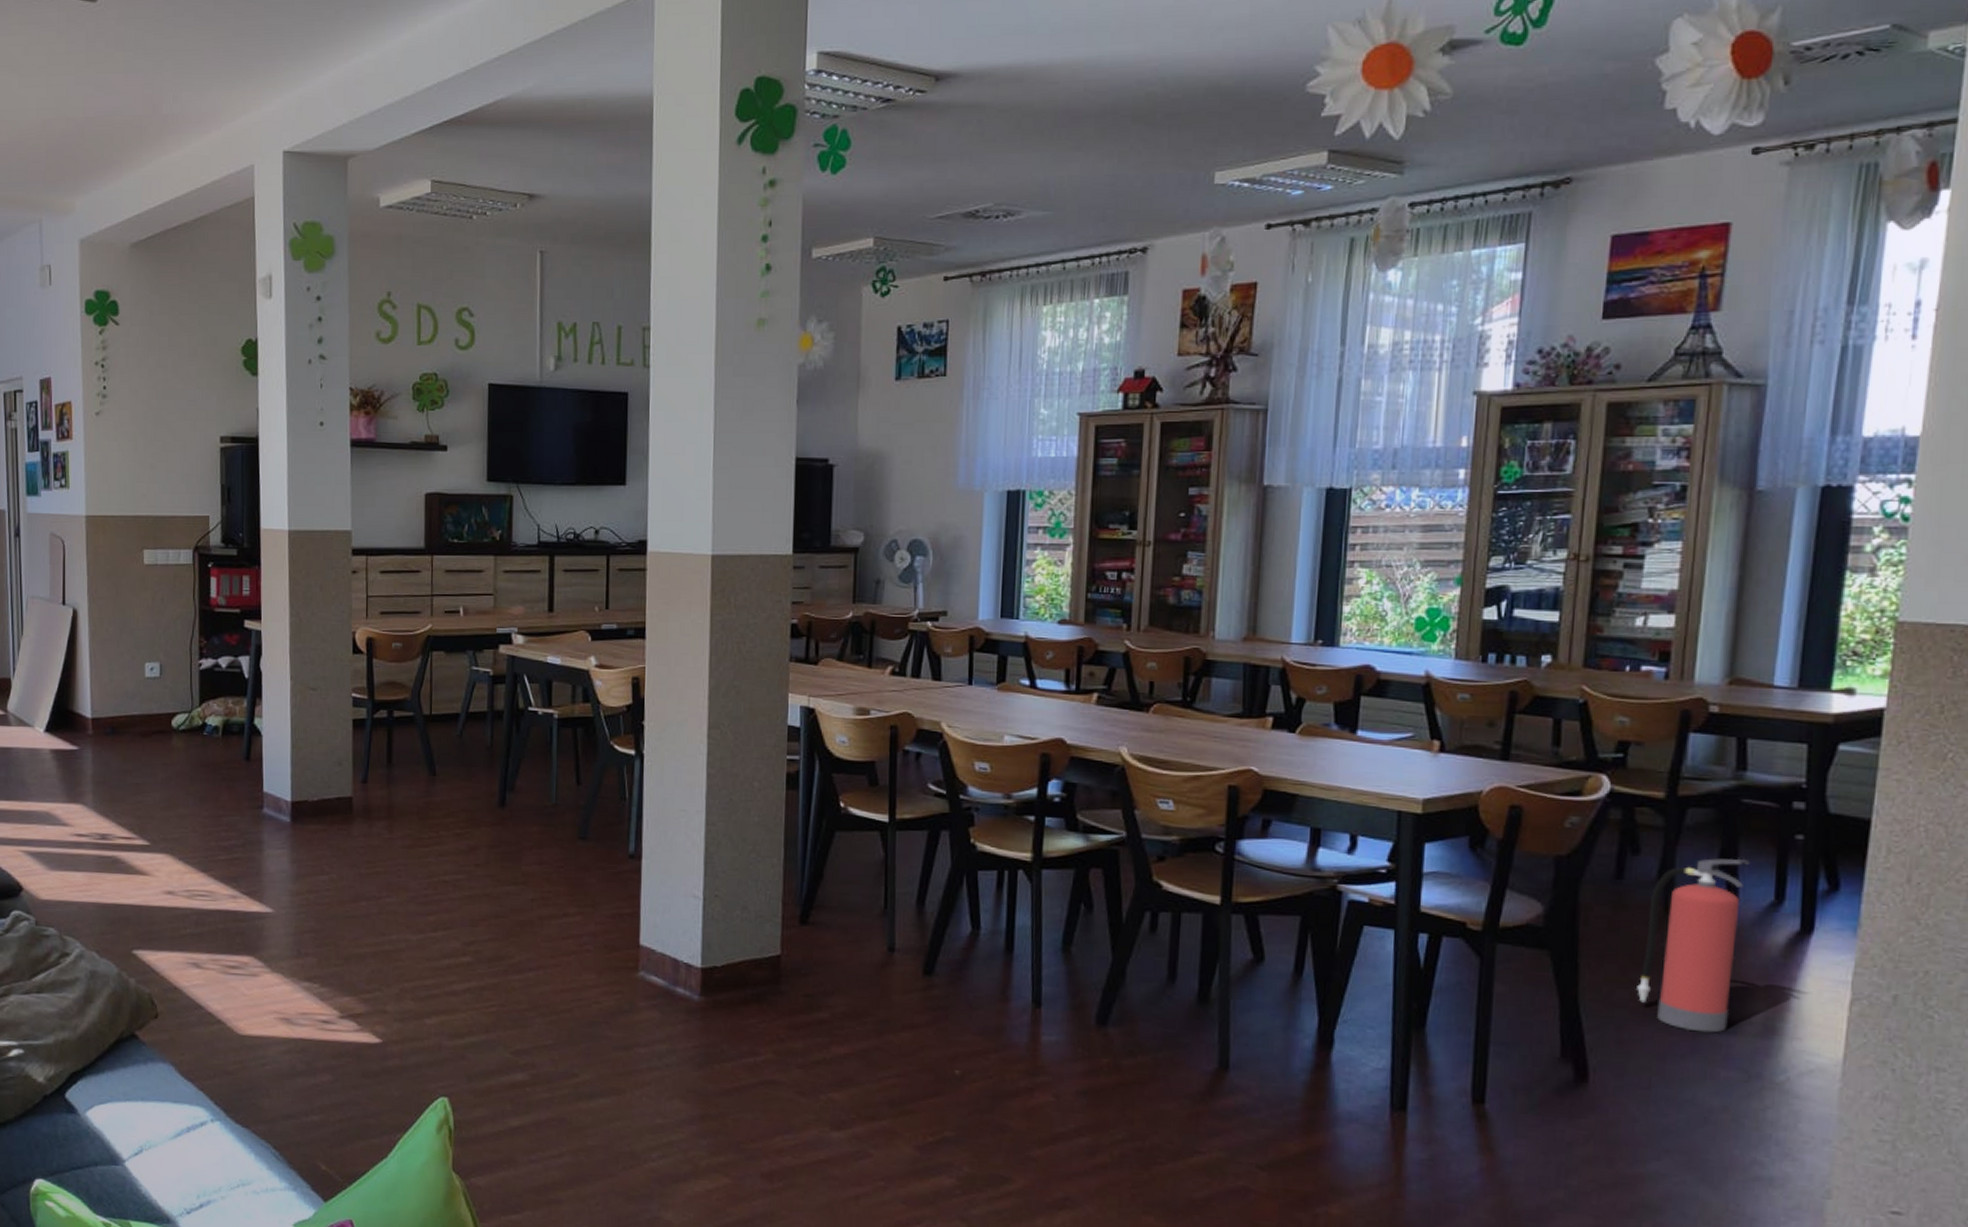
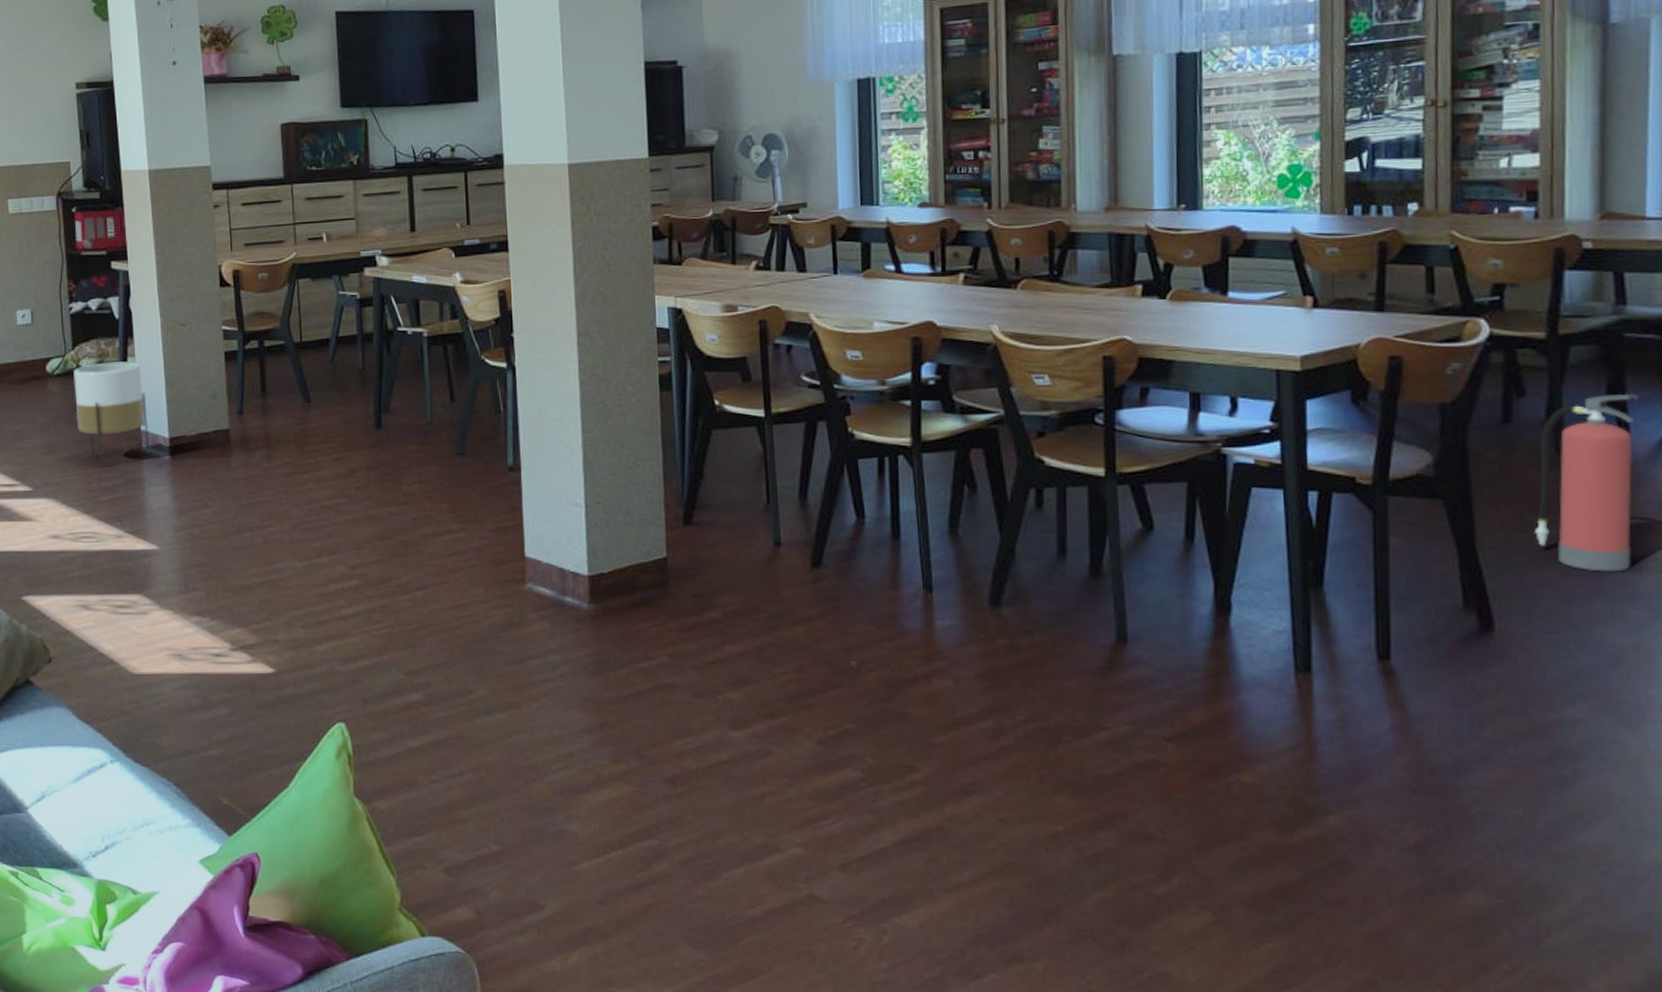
planter: none [198,721,272,827] -> present [74,362,150,468]

